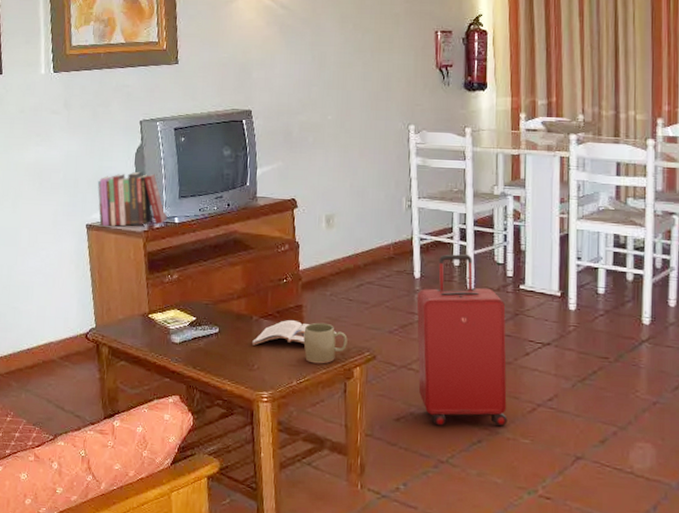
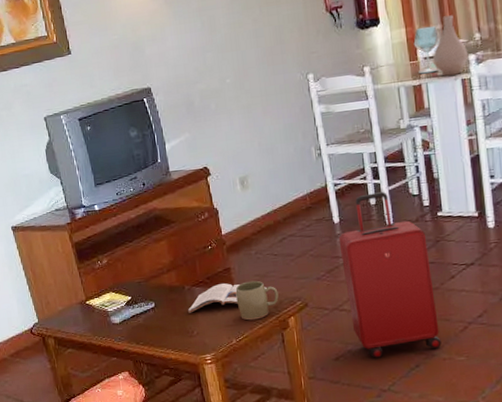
books: present [97,171,168,227] -> none [14,166,88,227]
wine glass: none [517,99,544,145] -> present [413,25,441,74]
vase: none [533,93,570,151] -> present [432,15,469,76]

